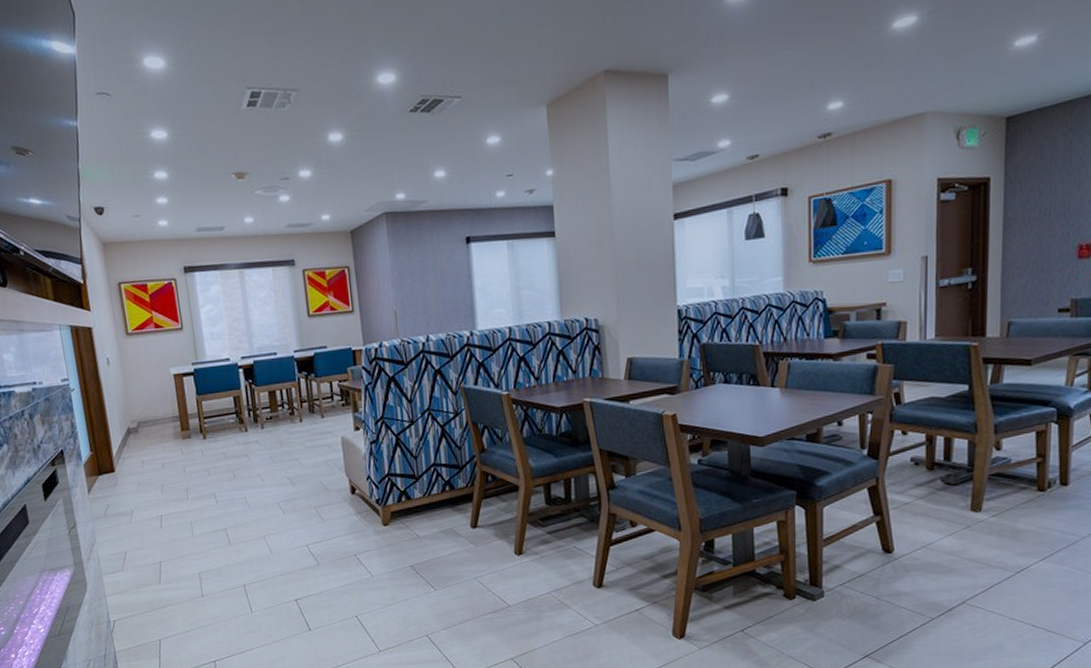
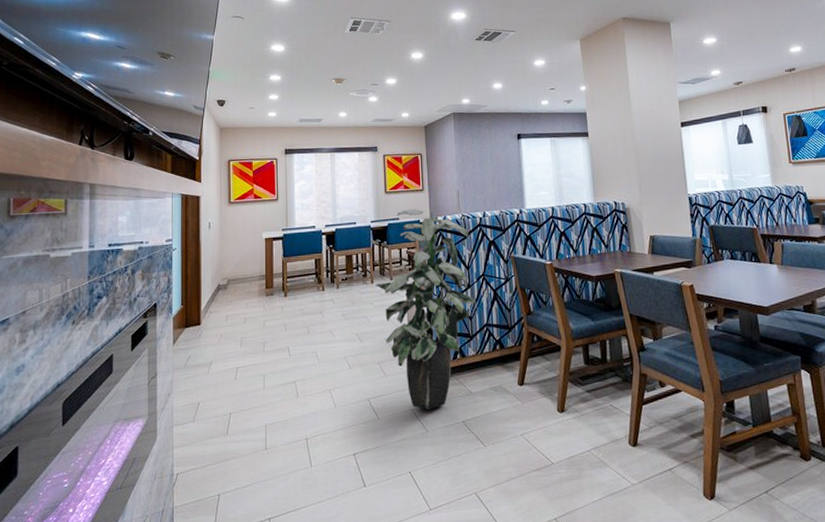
indoor plant: none [305,334,422,555] -> present [376,209,477,410]

